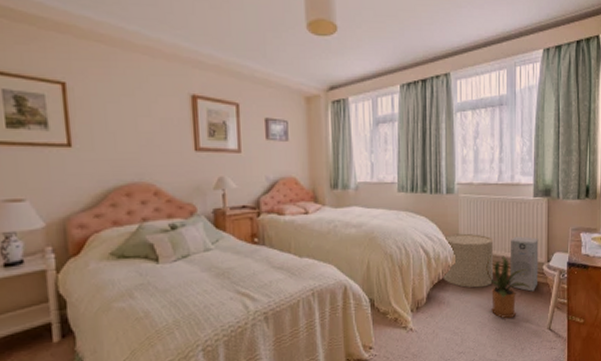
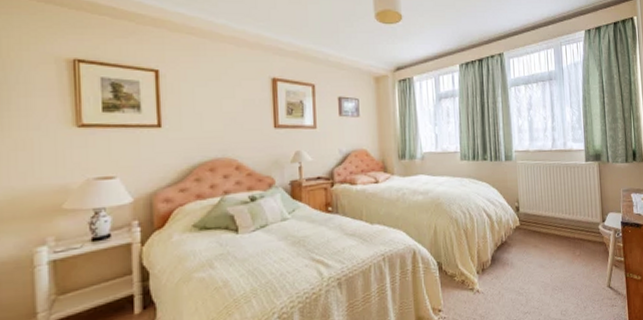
side table: present [443,233,494,288] -> none [505,197,554,249]
house plant: present [486,255,530,319] -> none [545,217,588,278]
air purifier: present [509,236,539,292] -> none [567,198,596,251]

